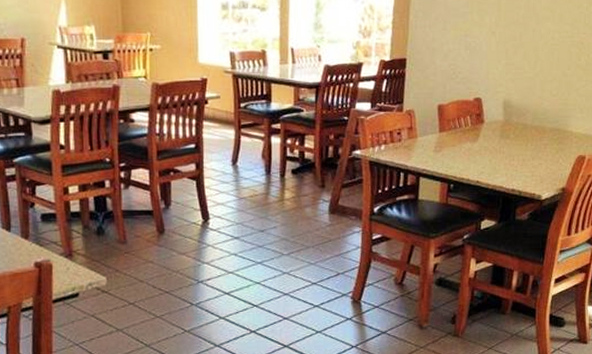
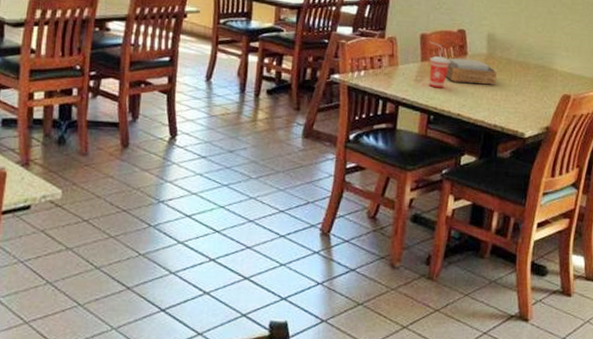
beverage cup: none [446,111,468,157] -> present [429,40,451,88]
napkin holder: none [464,126,513,151] -> present [446,58,497,85]

